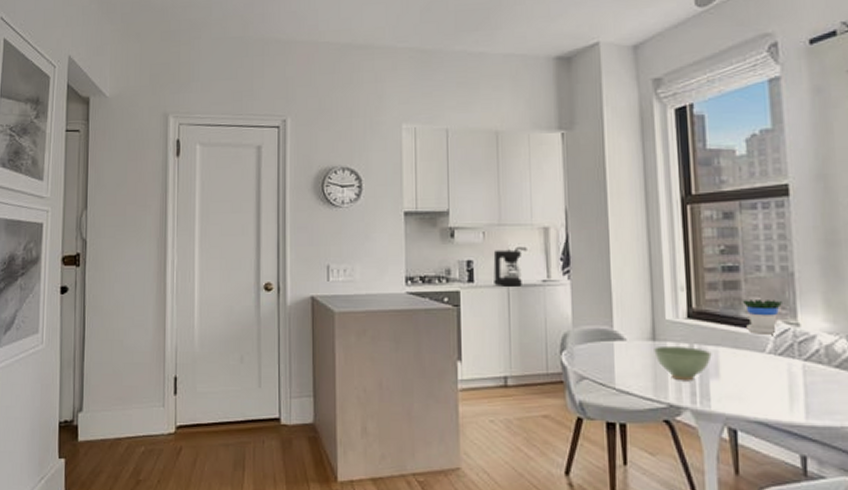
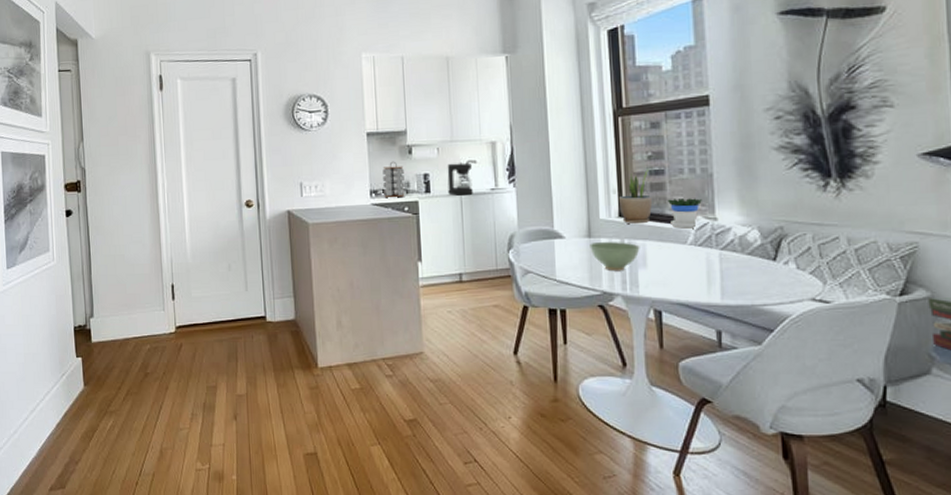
spice rack: none [421,245,445,287] -> present [382,161,405,198]
potted plant: none [687,264,726,328] -> present [618,169,653,225]

